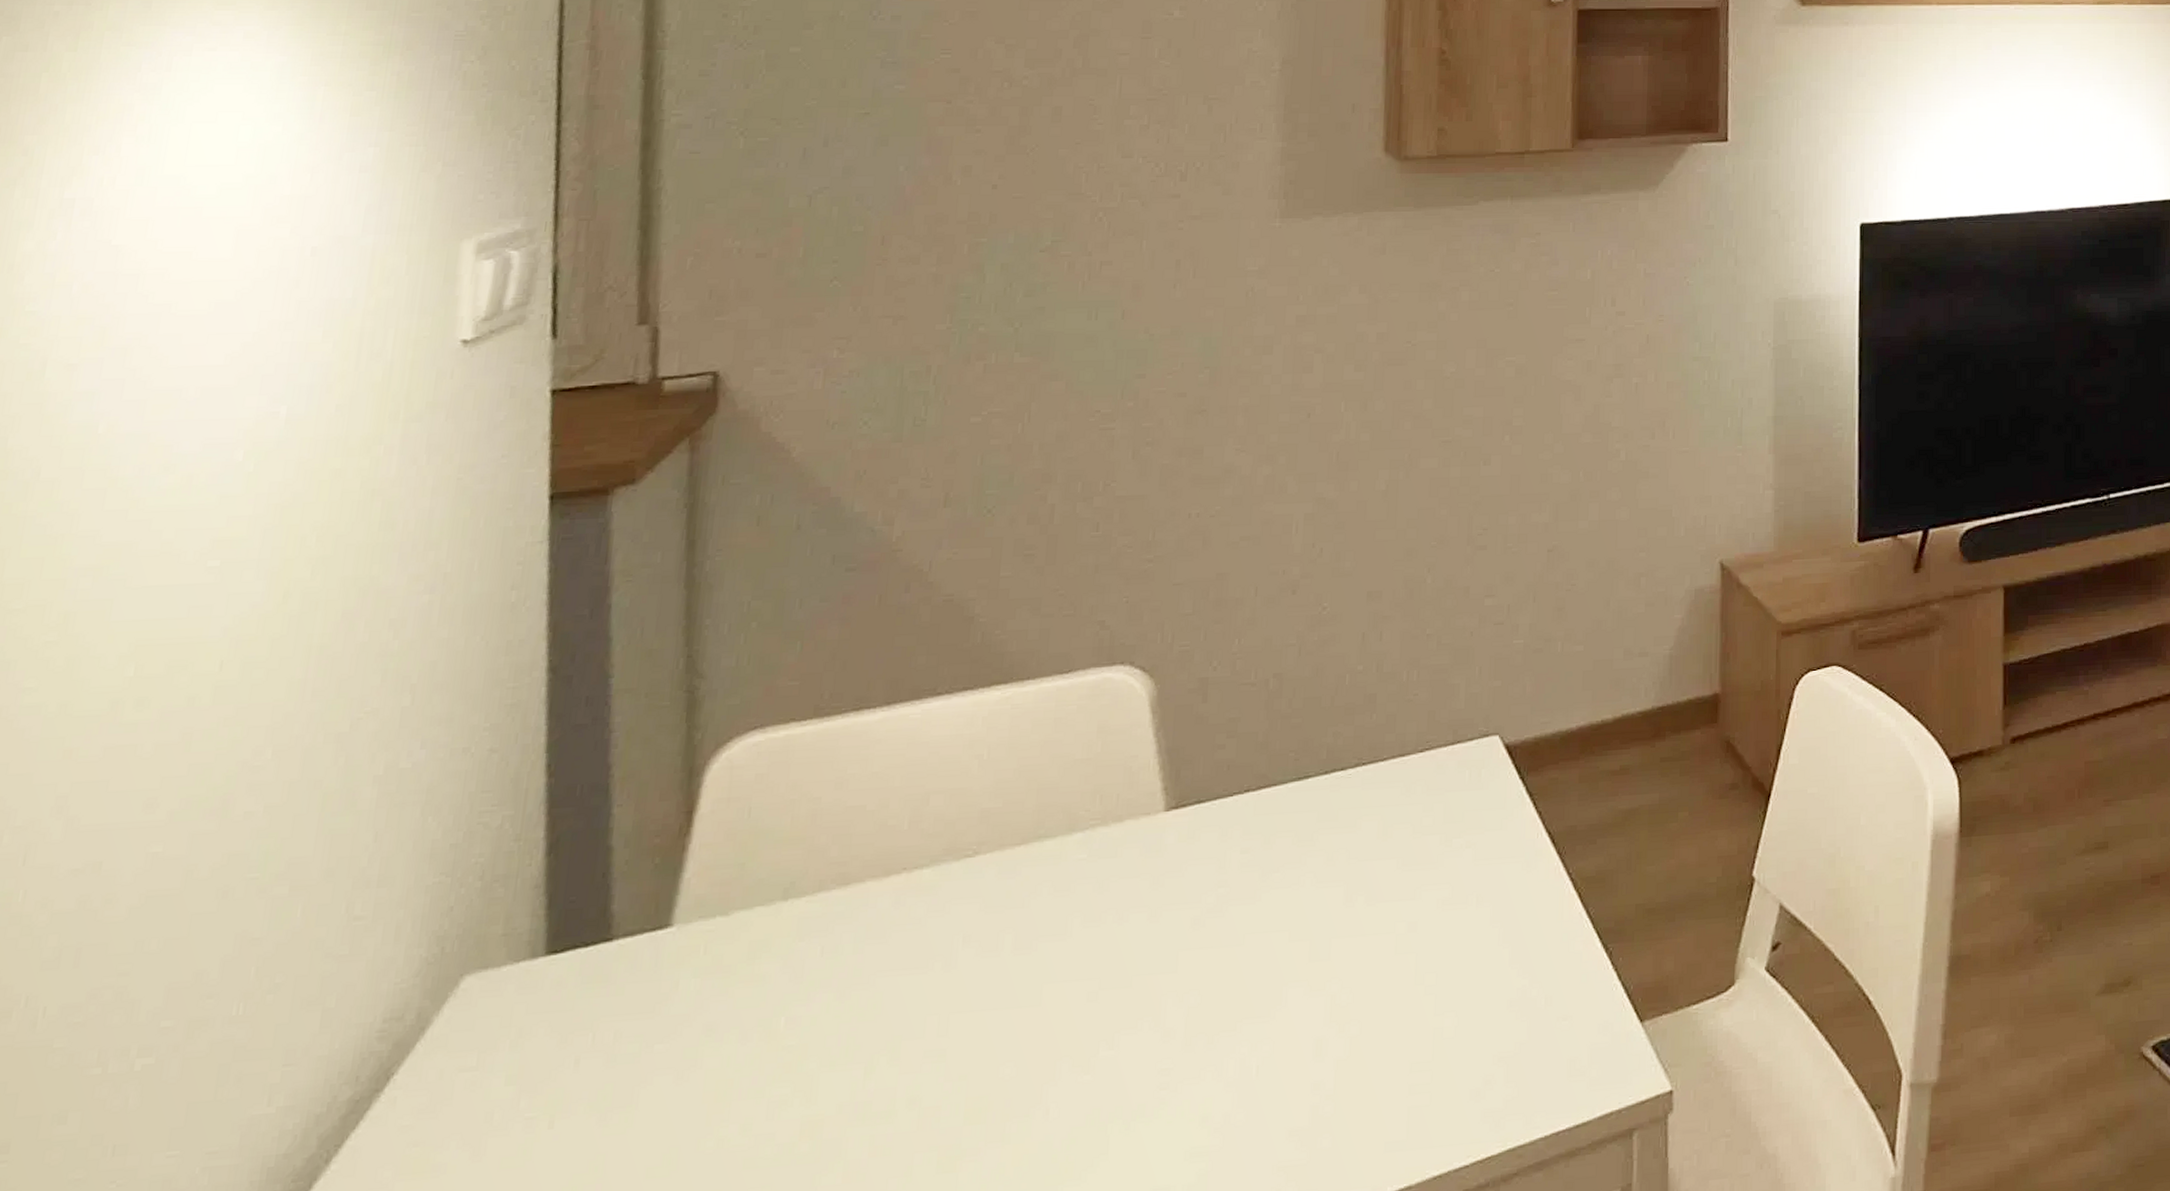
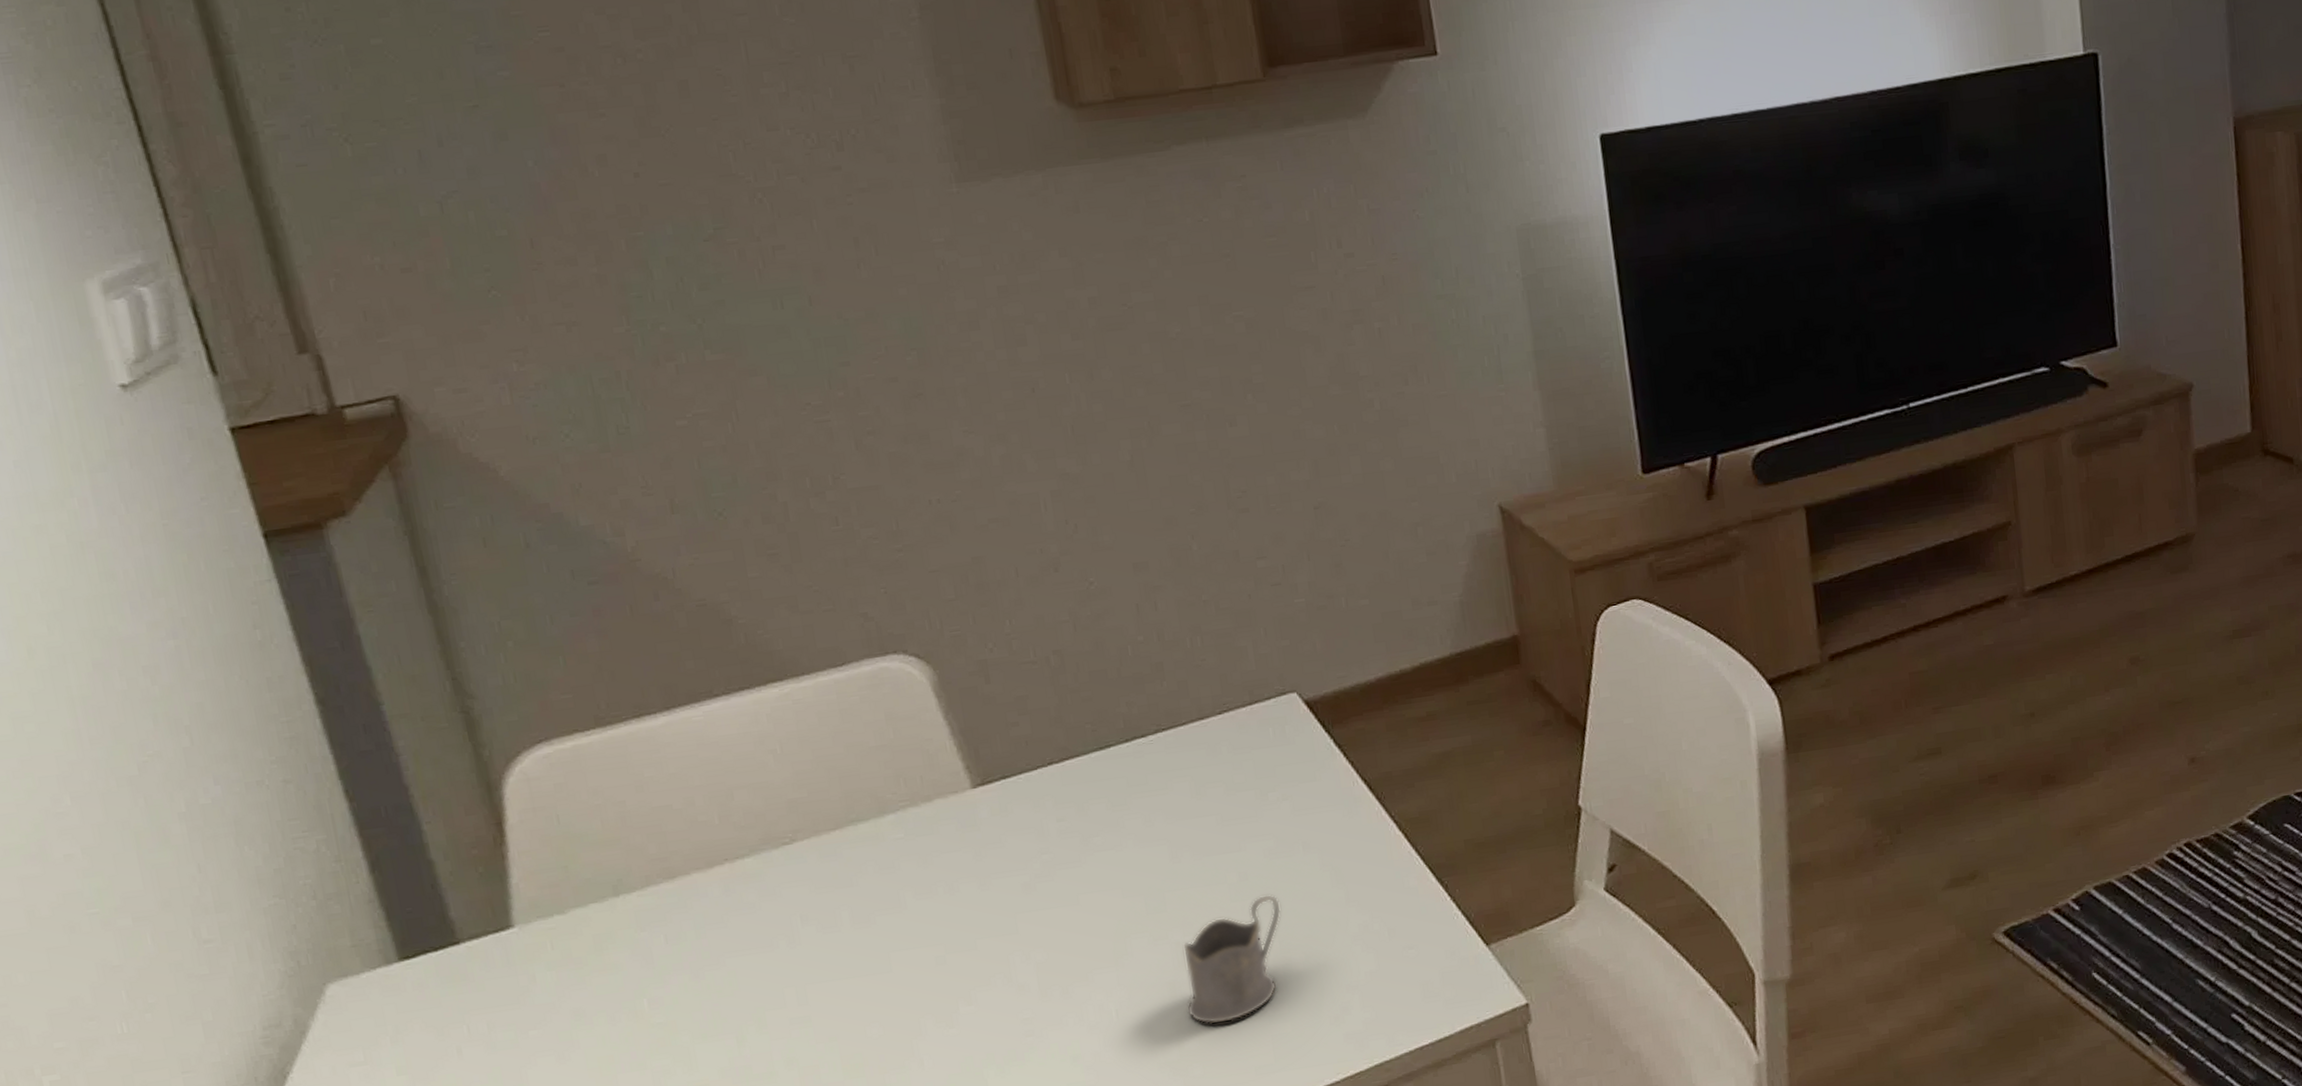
tea glass holder: none [1329,948,1444,1091] -> present [1182,894,1282,1025]

